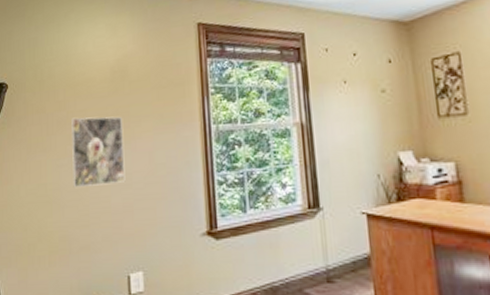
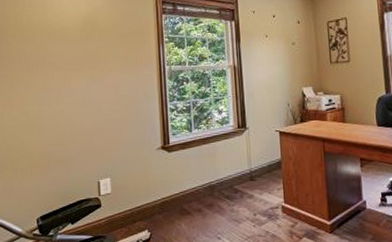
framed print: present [71,116,126,188] -> none [49,58,96,115]

